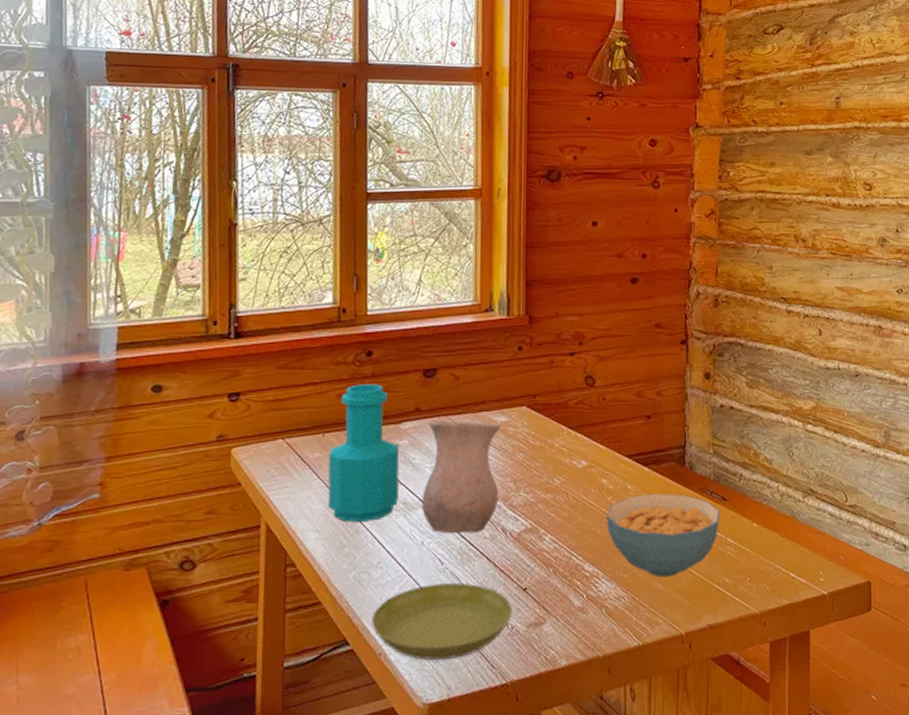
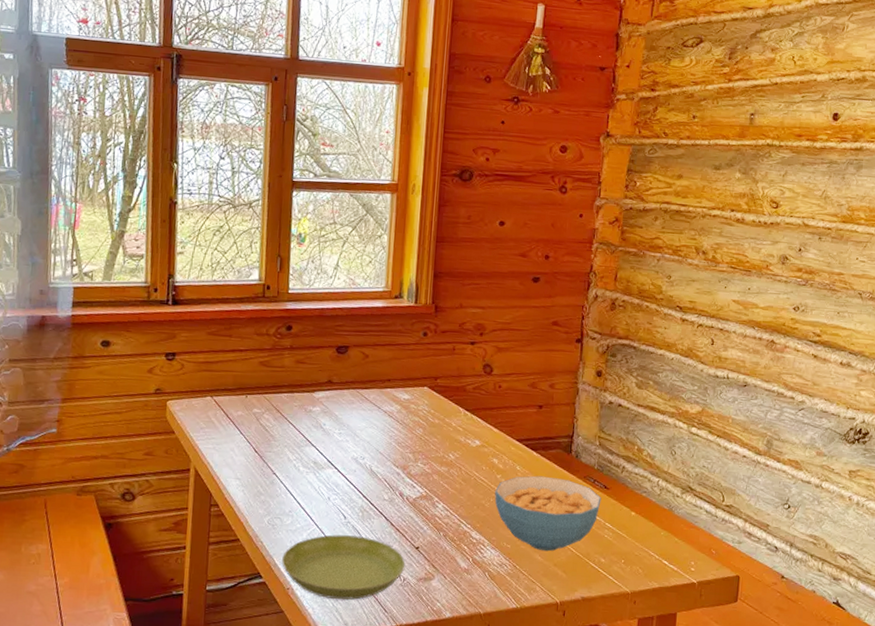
bottle: present [328,384,400,523] -> none [248,354,312,476]
vase: present [422,421,501,534] -> none [329,392,404,495]

